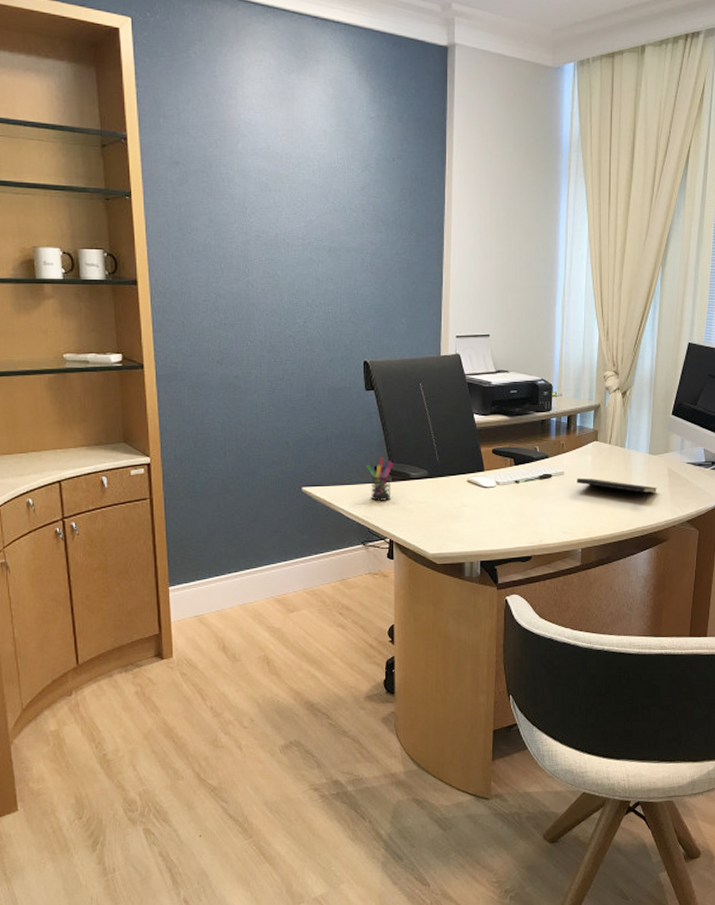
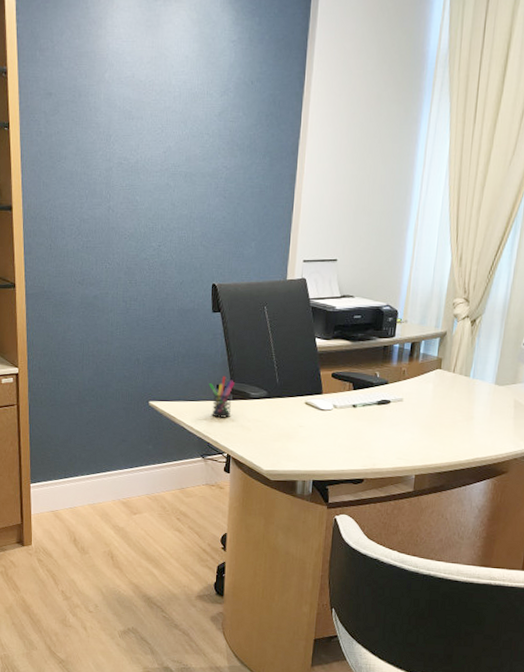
notepad: present [577,477,658,502] -> none [415,405,501,433]

